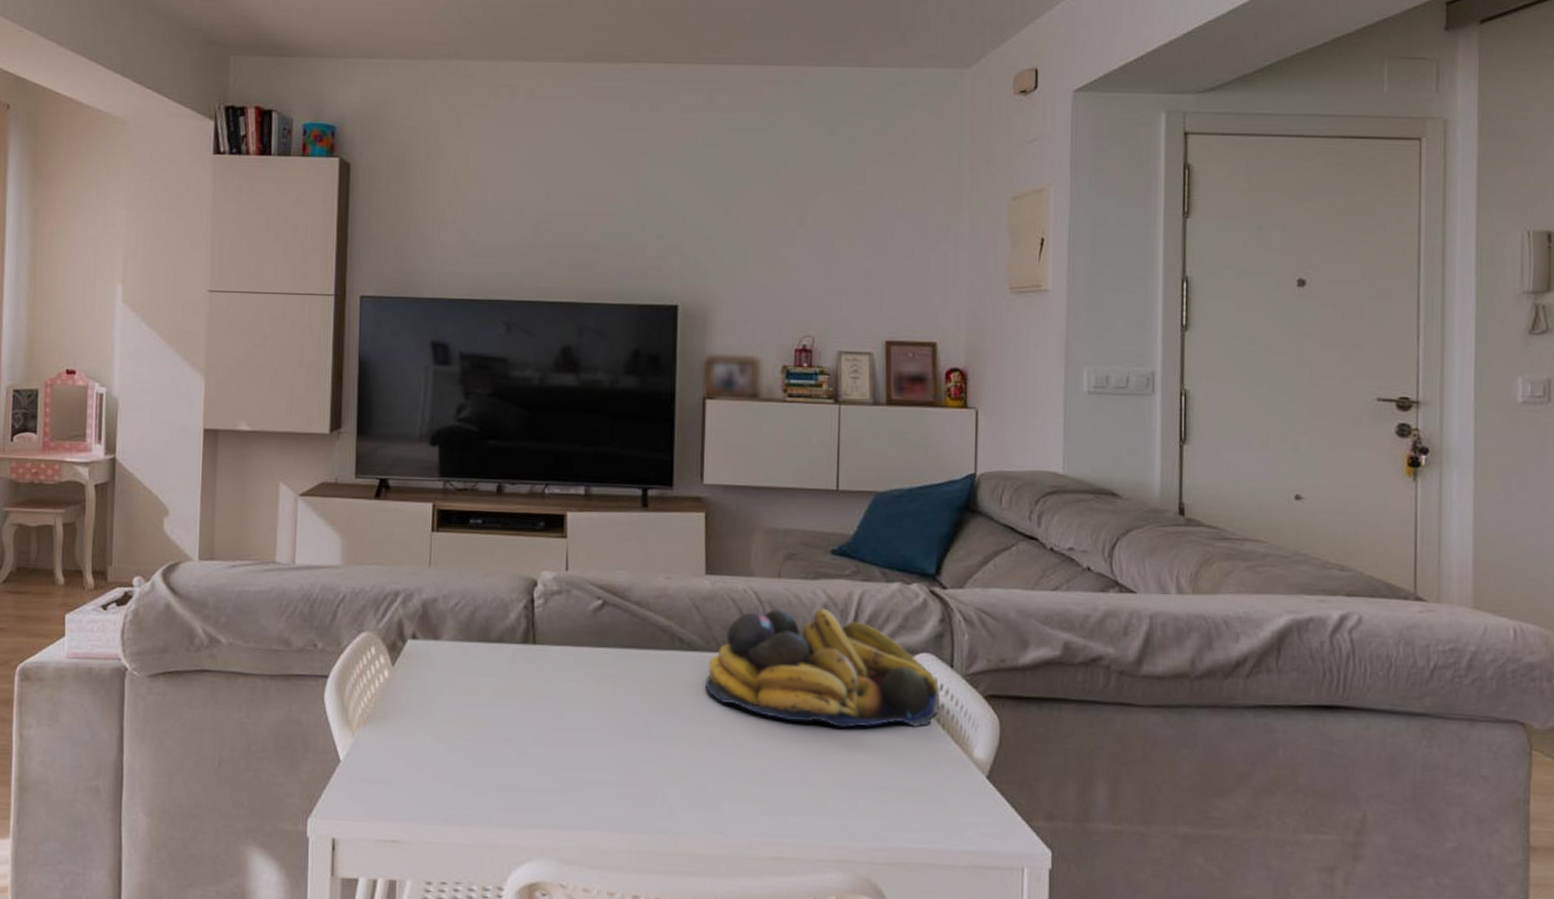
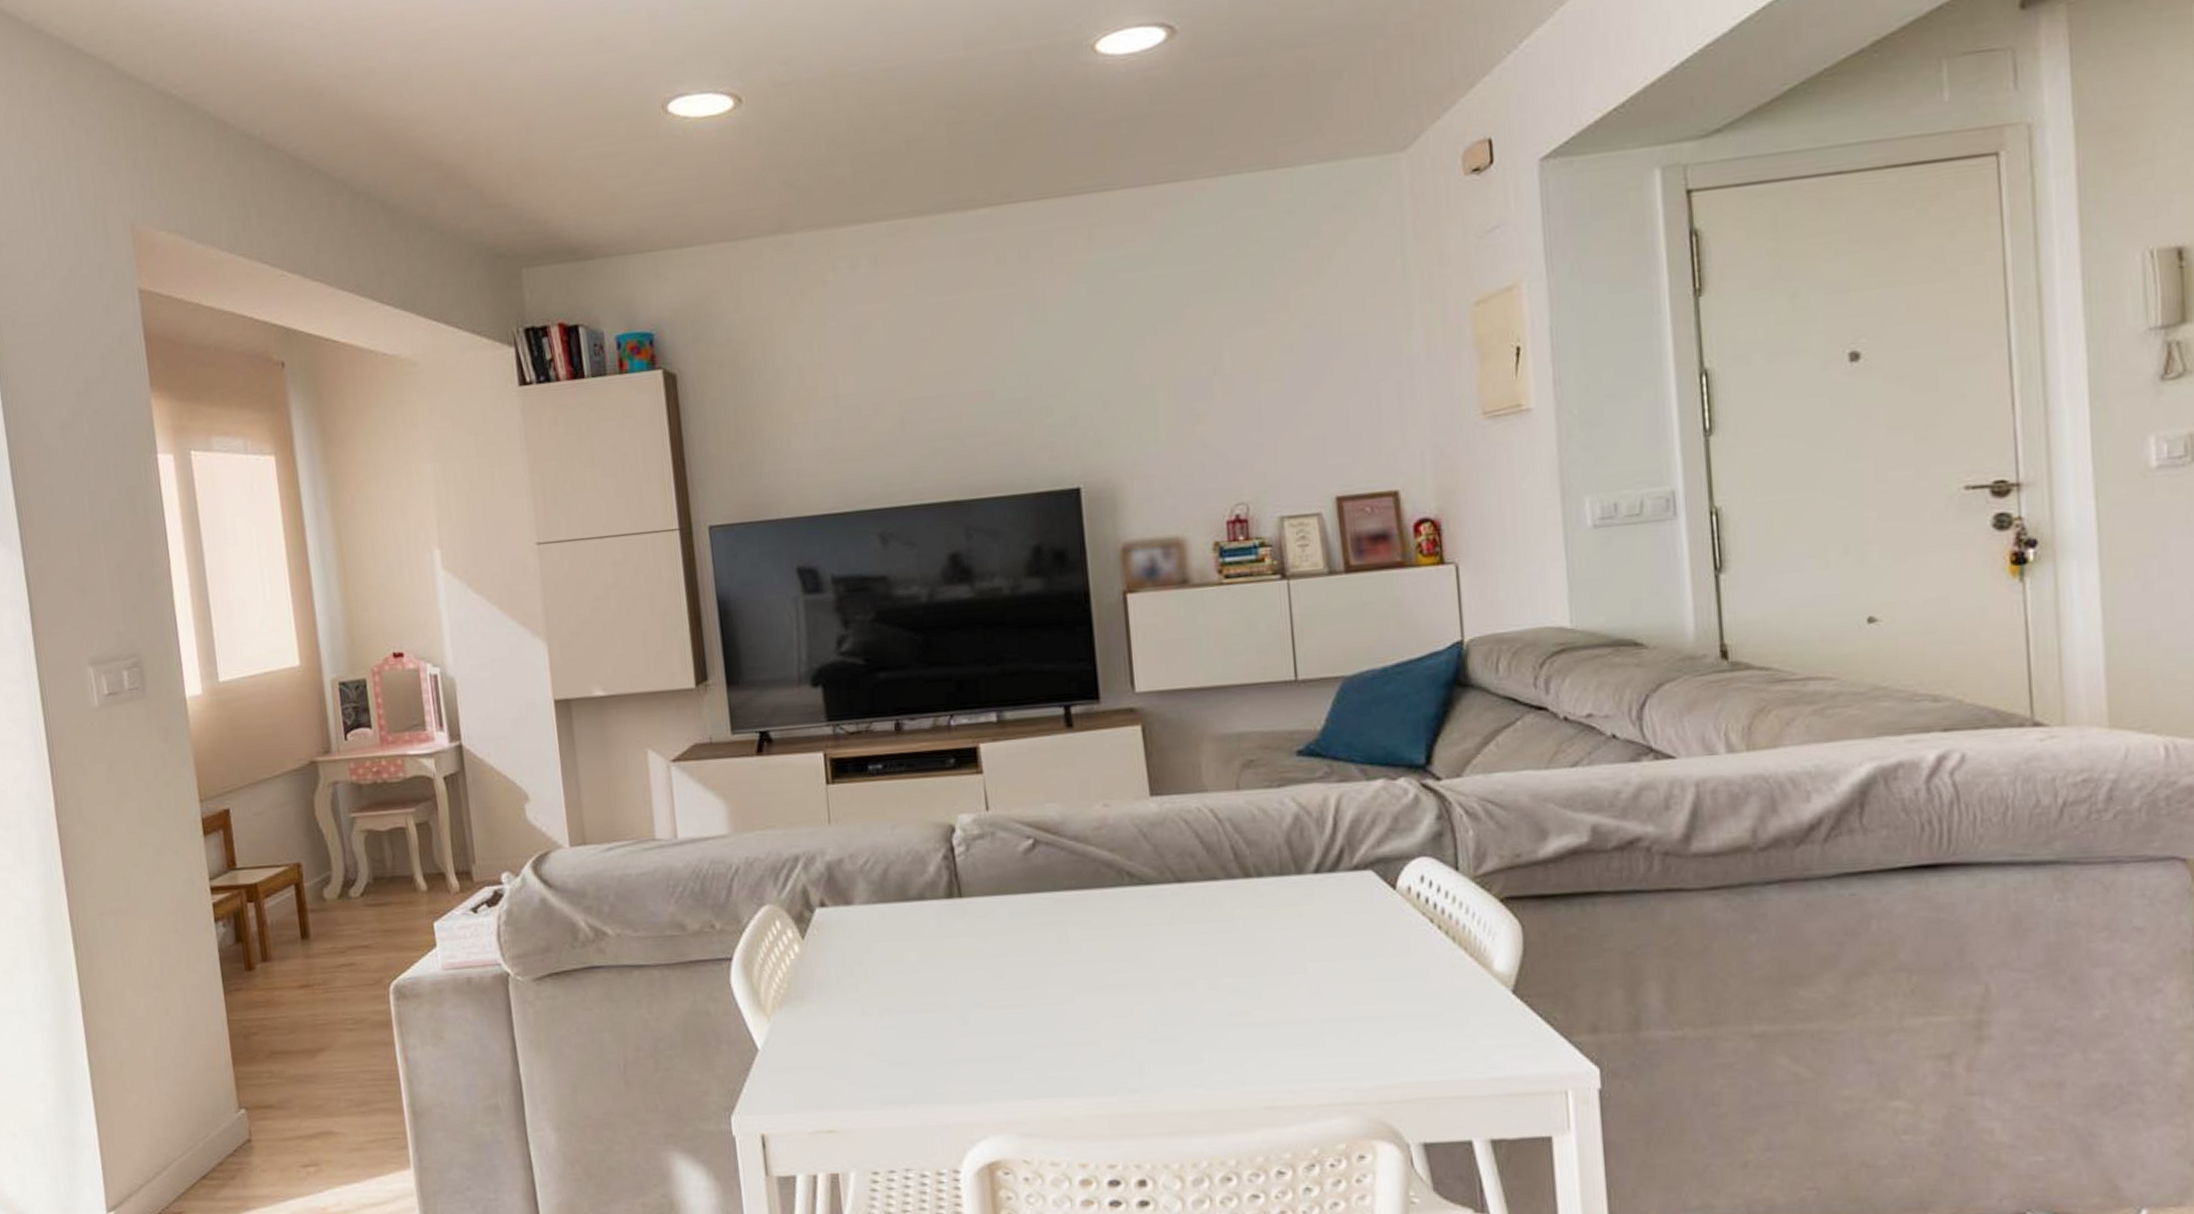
fruit bowl: present [705,608,941,729] -> none [1164,819,1448,954]

